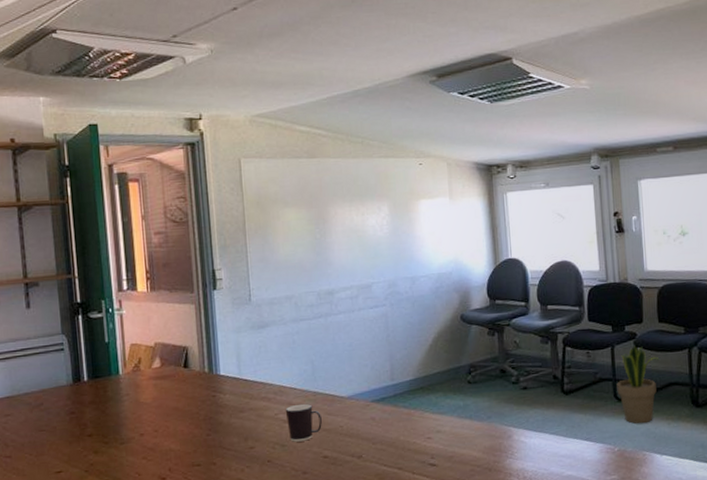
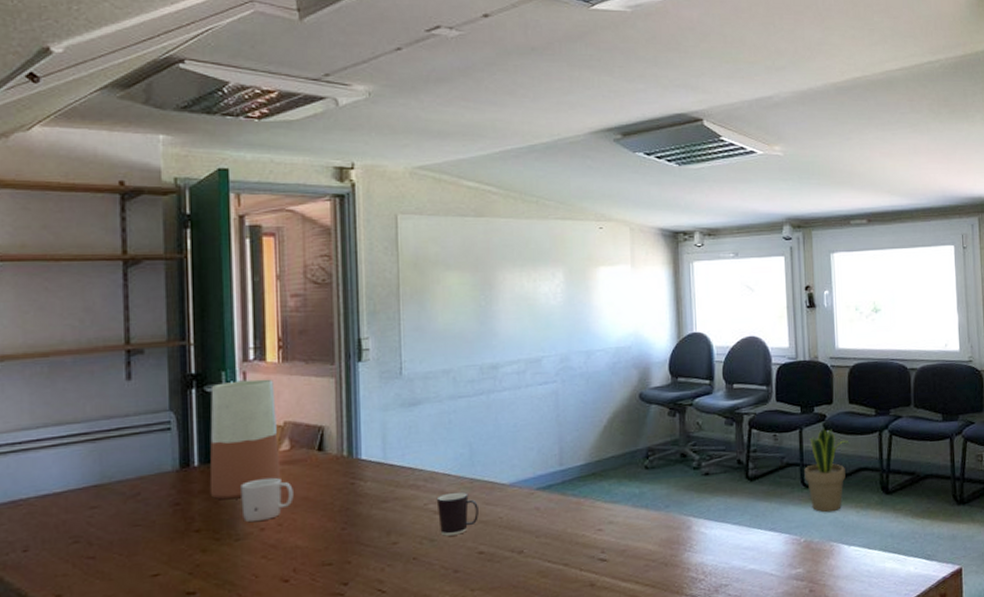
vase: none [93,306,155,410] -> present [209,379,281,500]
mug: none [122,390,166,429] -> present [241,477,294,523]

